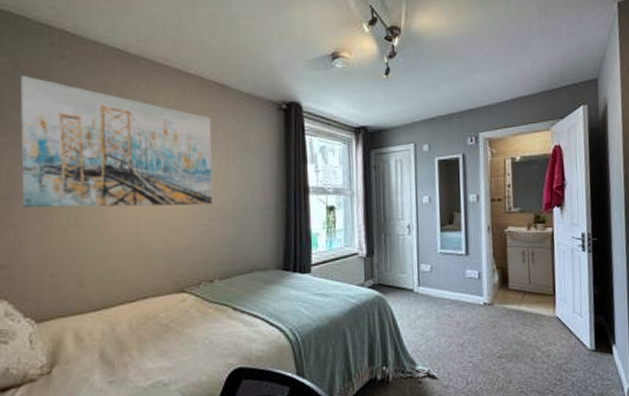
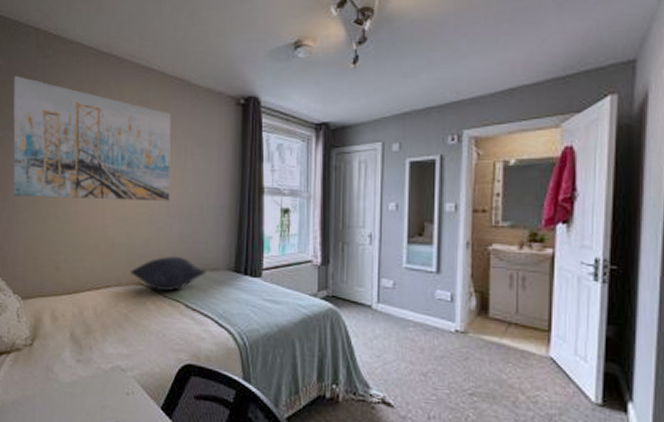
pillow: none [171,260,255,296] -> present [131,257,207,291]

